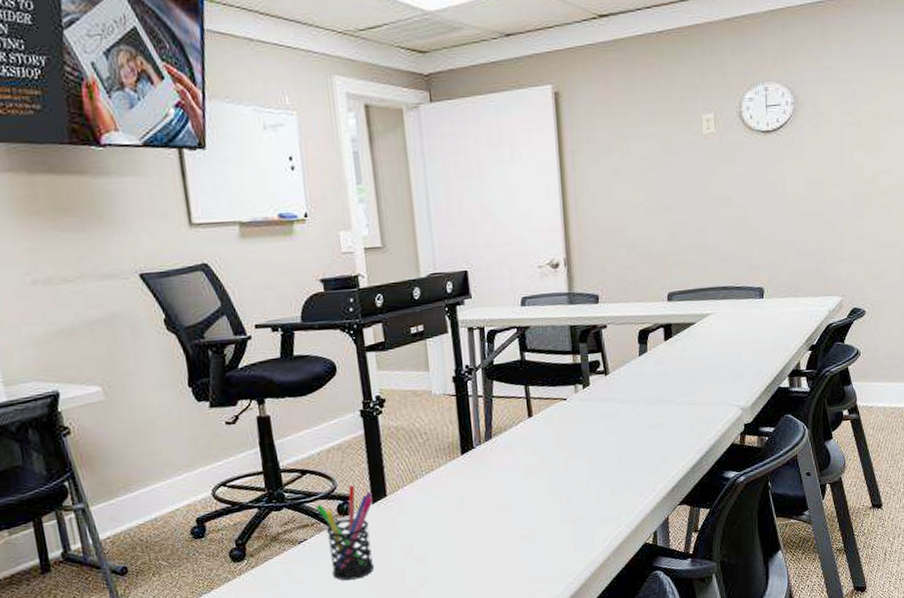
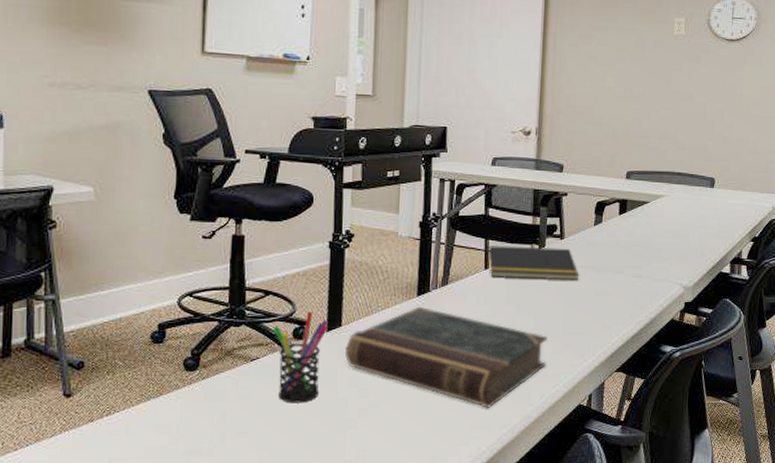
book: none [394,465,607,559] -> present [345,306,547,408]
notepad: none [529,383,629,425] -> present [487,245,579,281]

